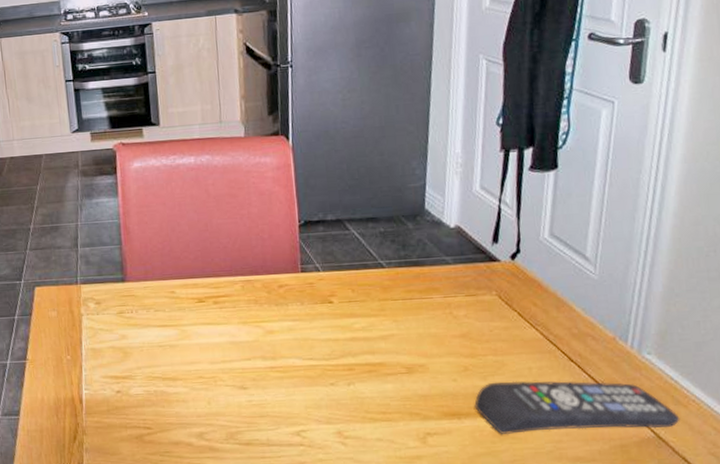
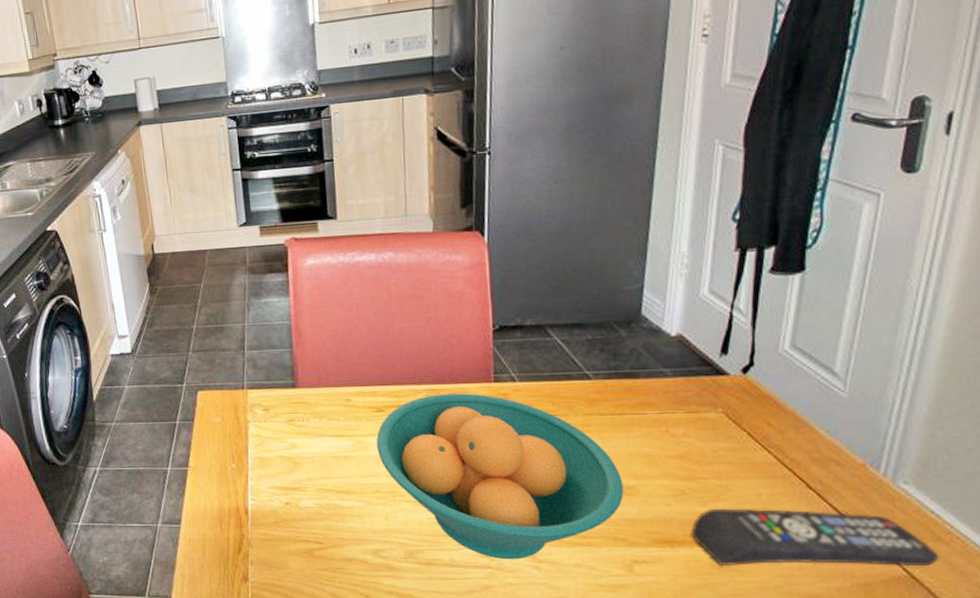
fruit bowl: none [198,283,416,437] -> present [376,393,624,560]

